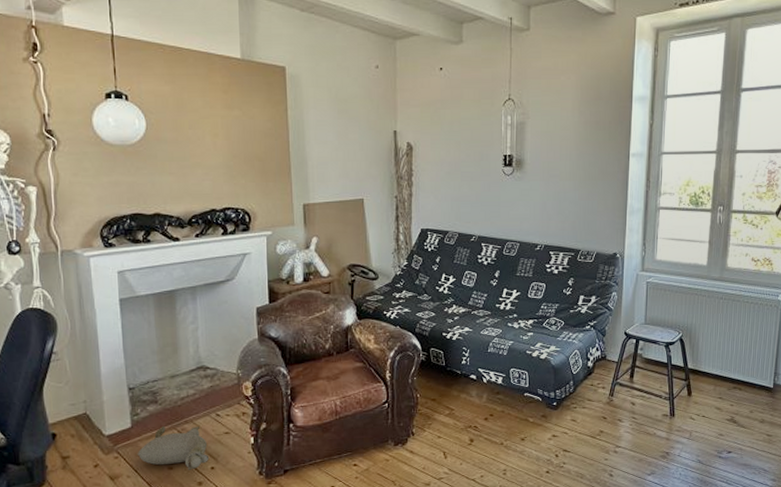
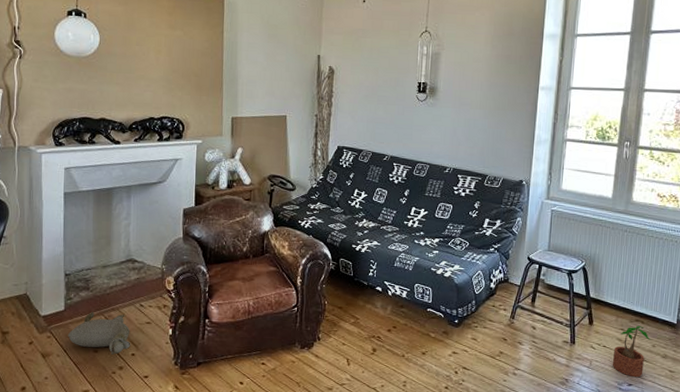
potted plant: none [711,392,749,445] -> present [612,325,651,378]

